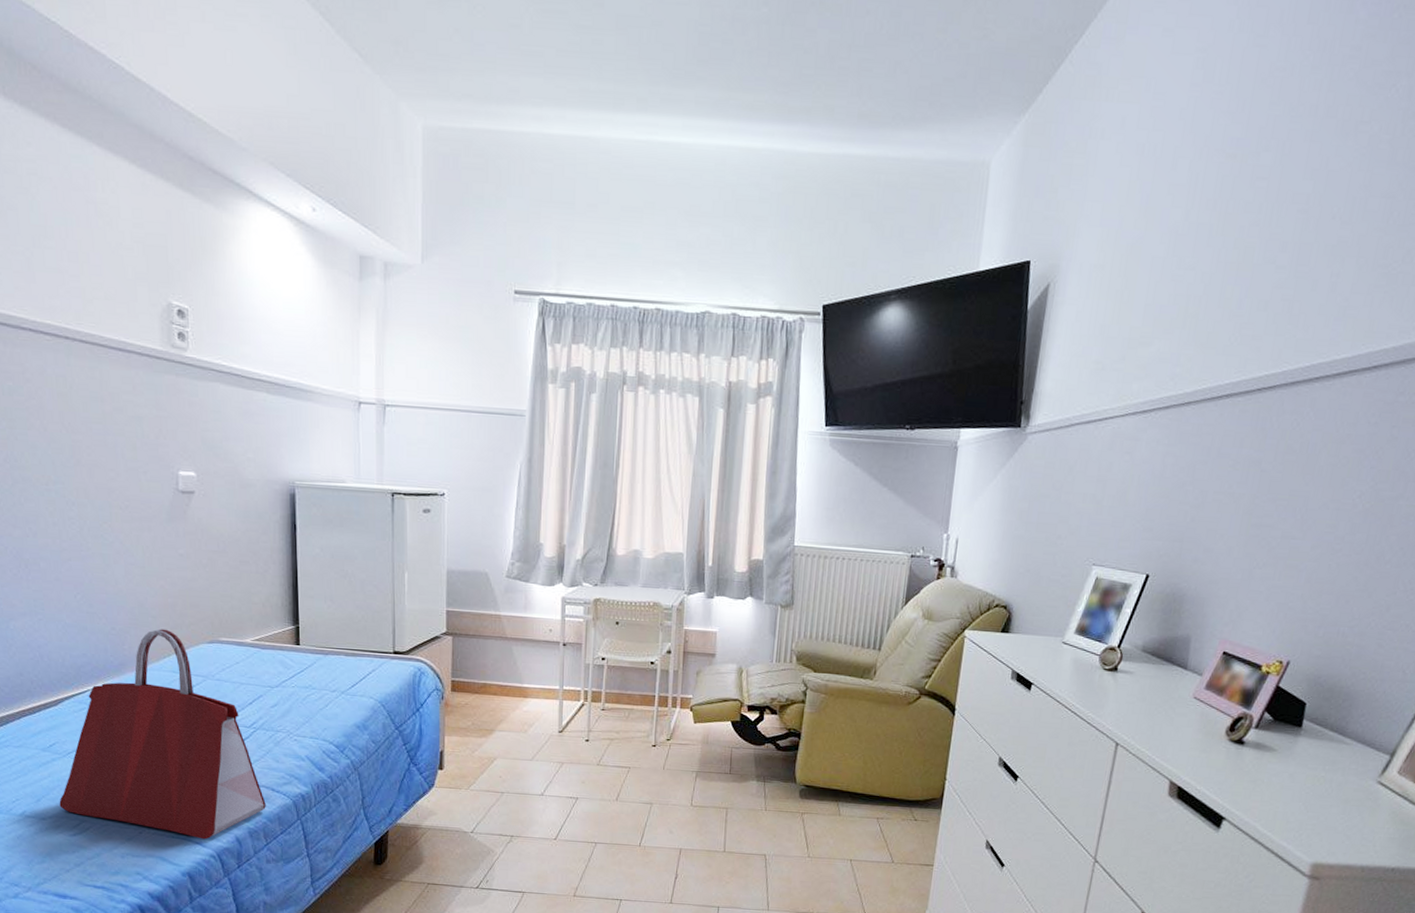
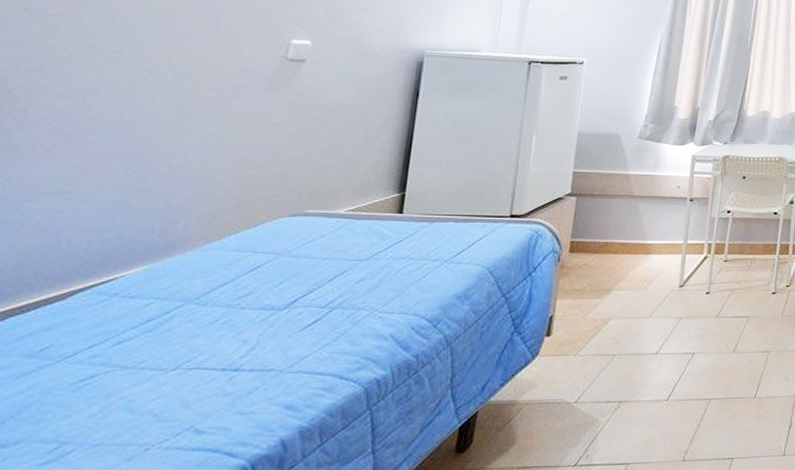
handbag: present [59,629,266,839] -> none [33,203,329,448]

